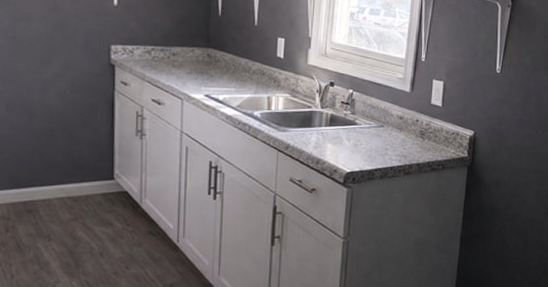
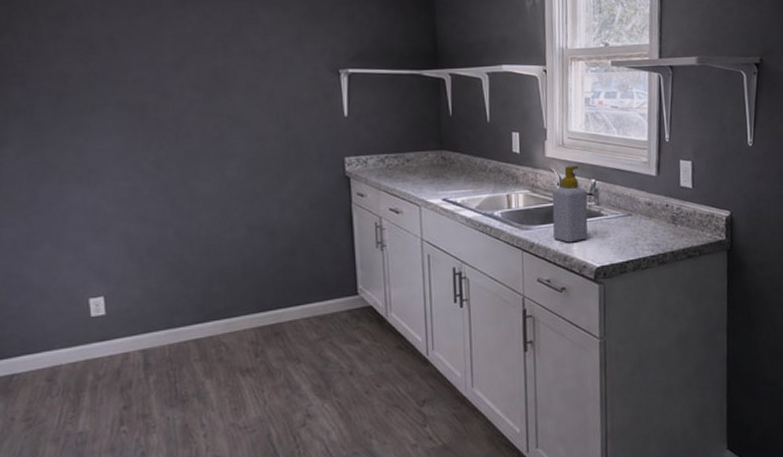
soap bottle: none [309,75,345,147] -> present [552,166,588,243]

